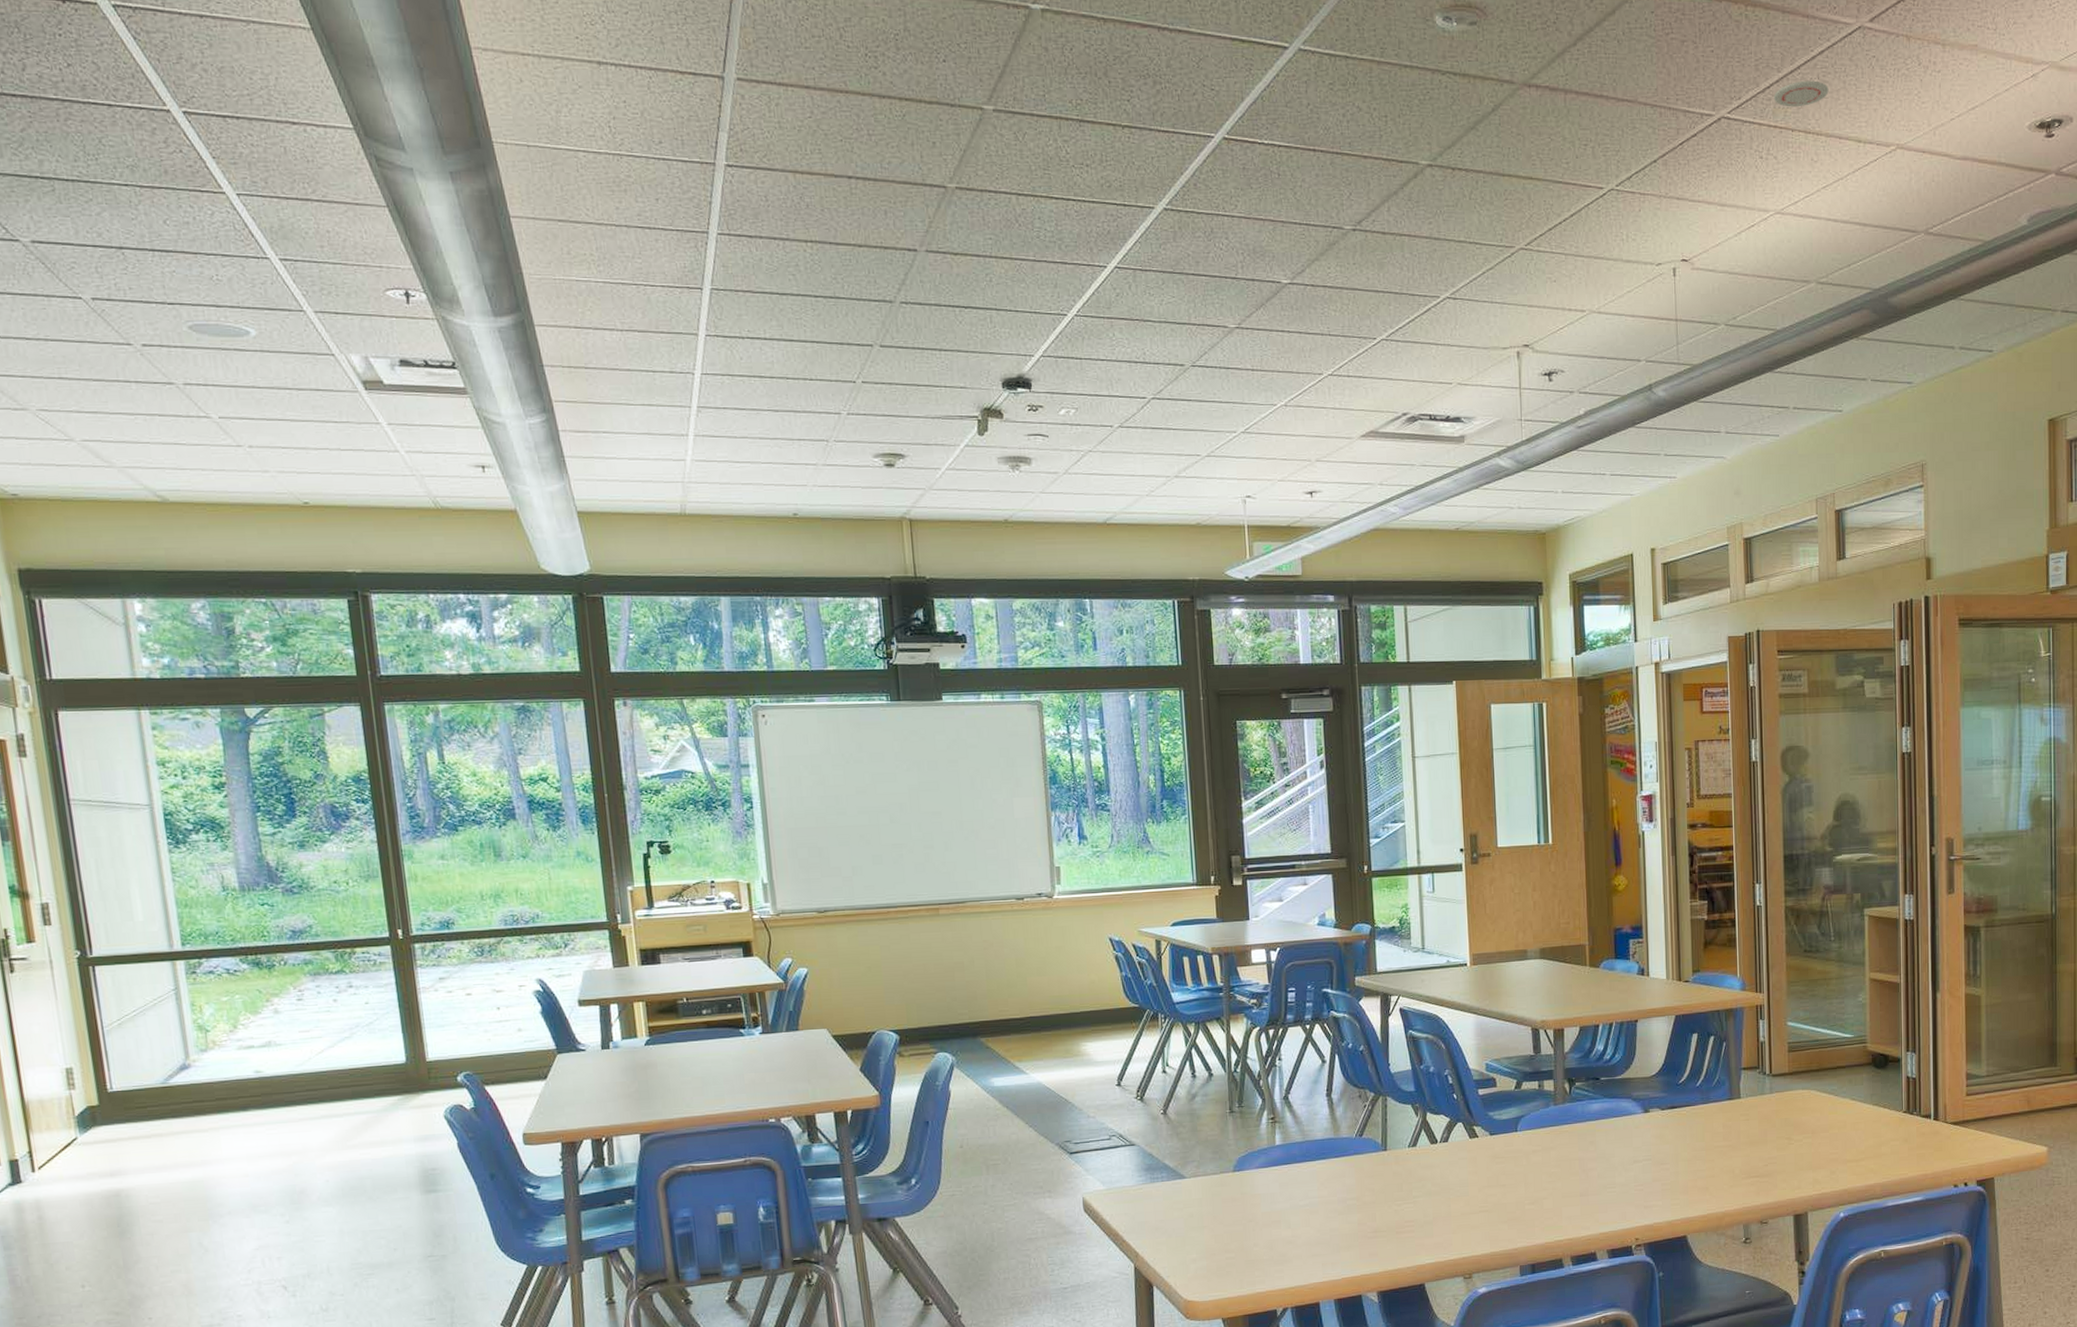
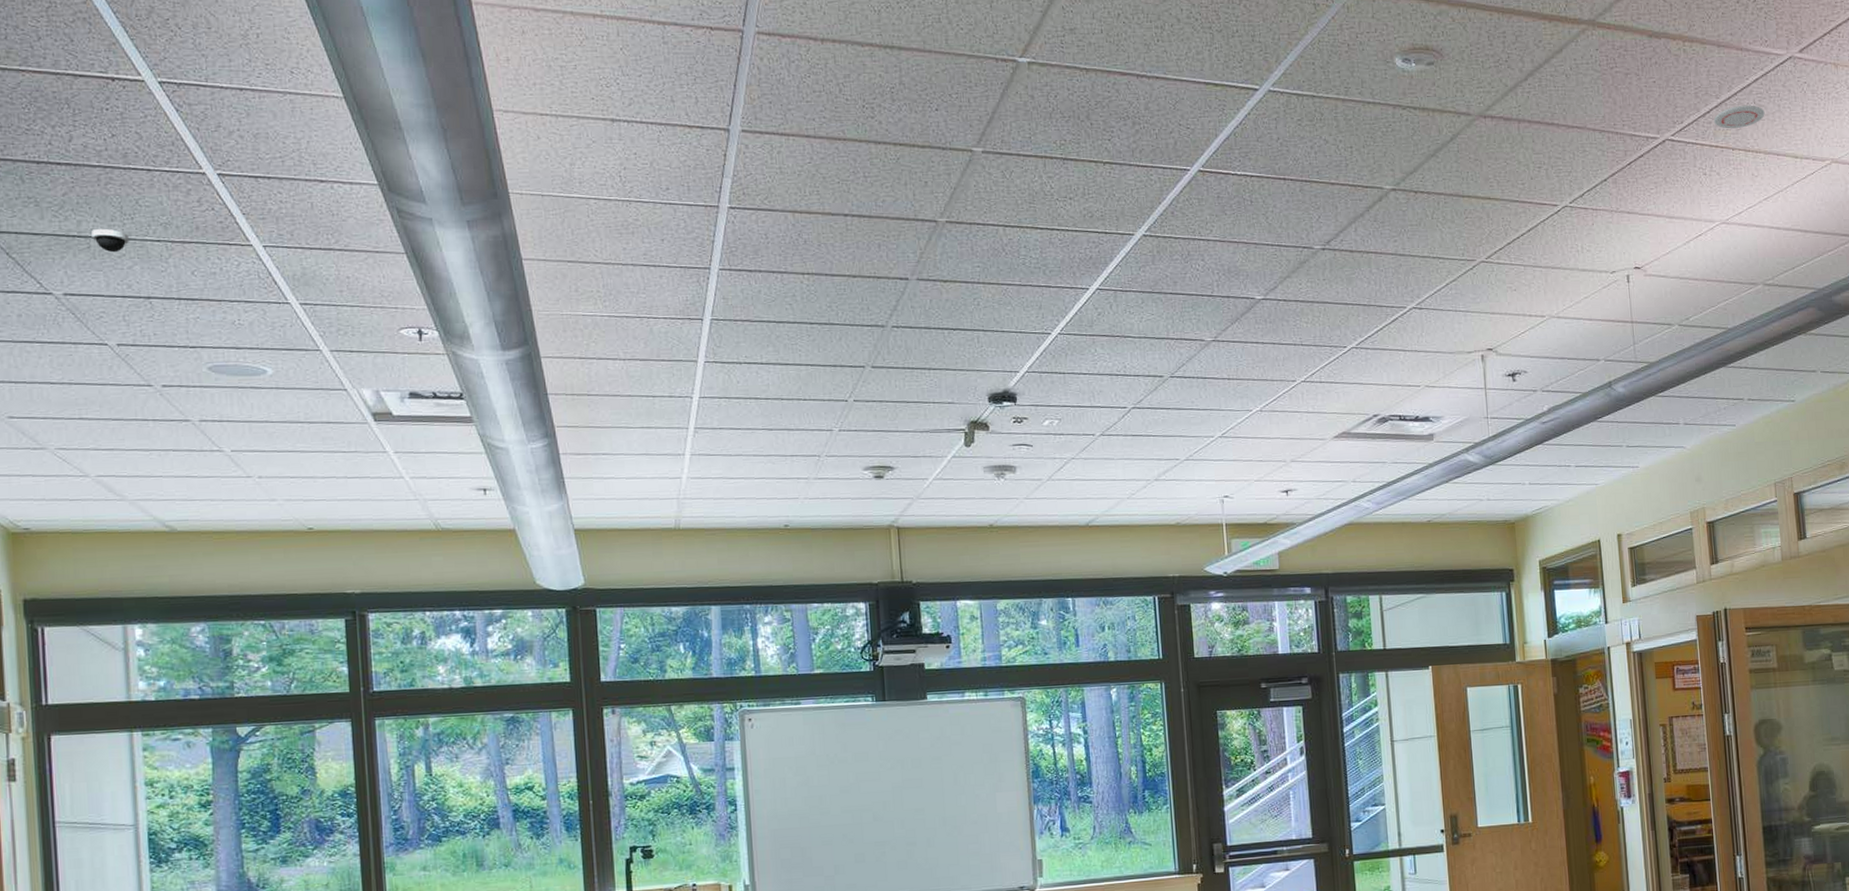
dome security camera: none [55,169,95,197] -> present [91,228,129,253]

